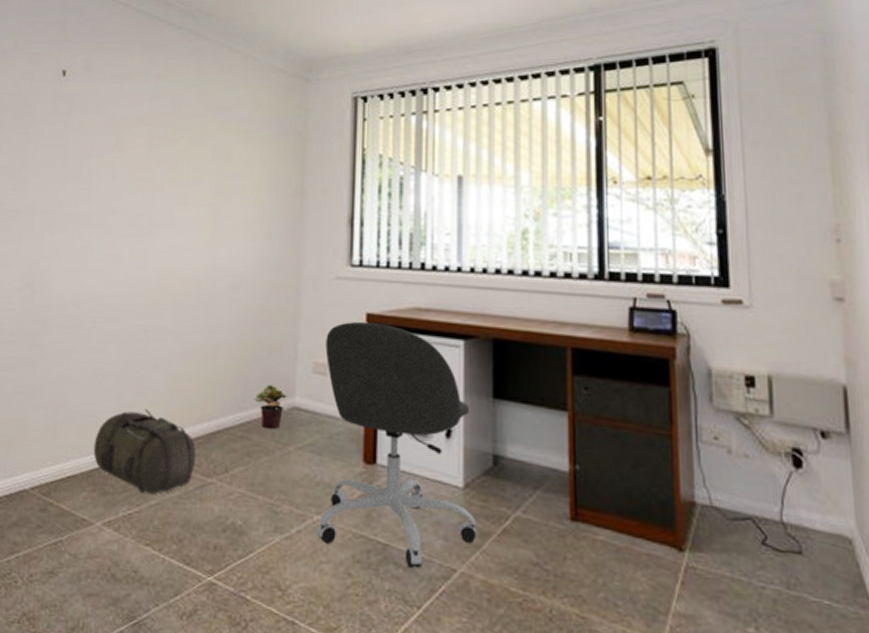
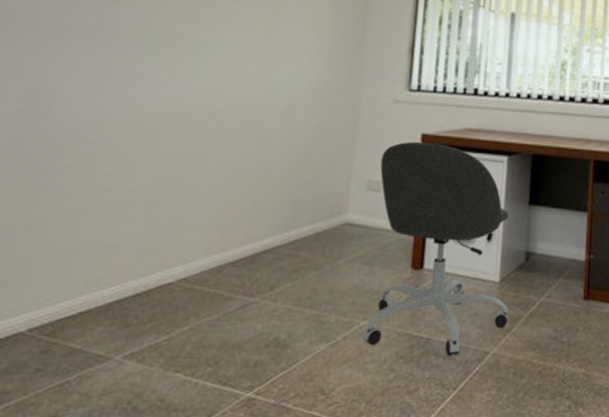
backpack: present [93,408,196,494] -> none [113,234,238,319]
potted plant: present [254,385,287,430] -> none [304,204,339,246]

